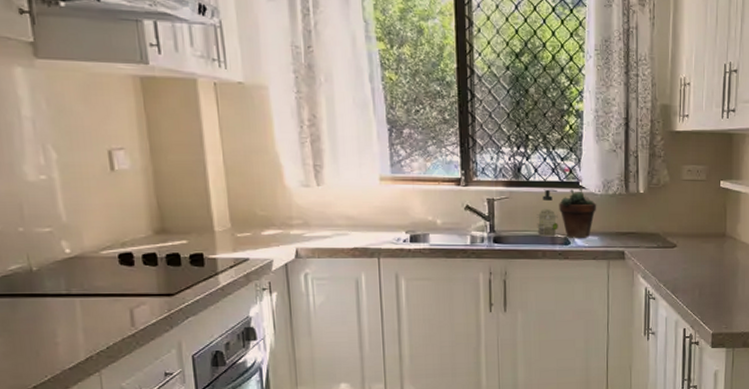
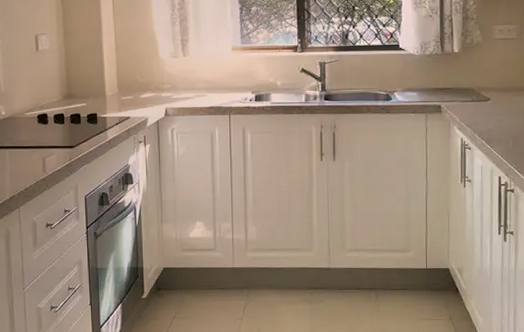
soap dispenser: present [537,189,558,237] -> none [362,52,381,94]
succulent plant: present [559,176,597,238] -> none [381,39,416,94]

